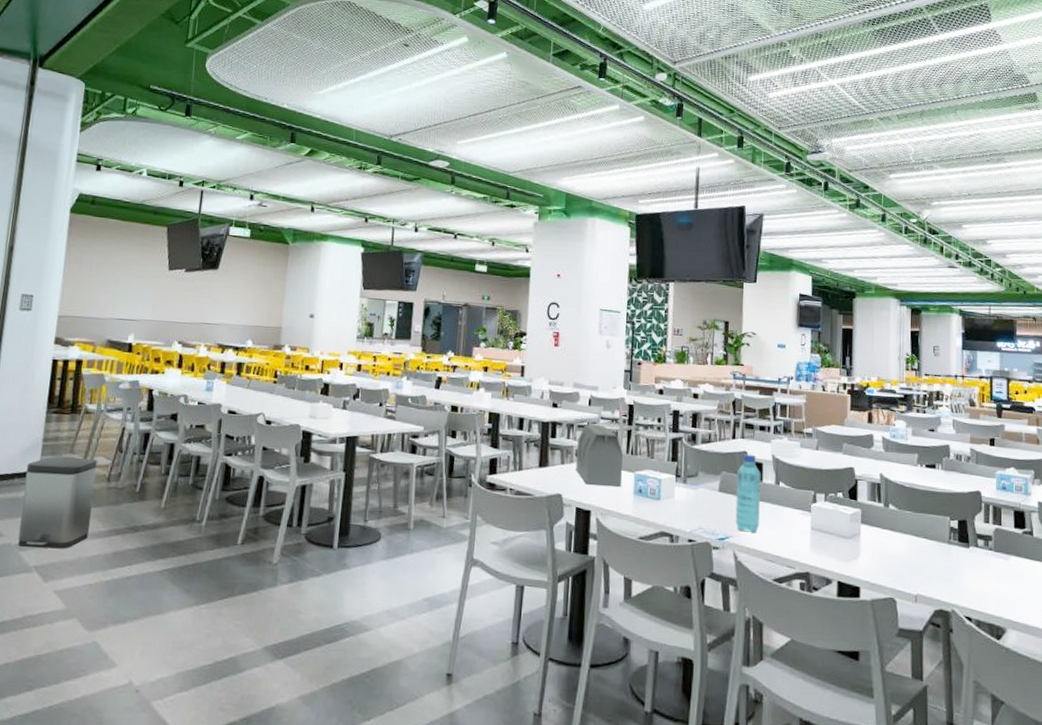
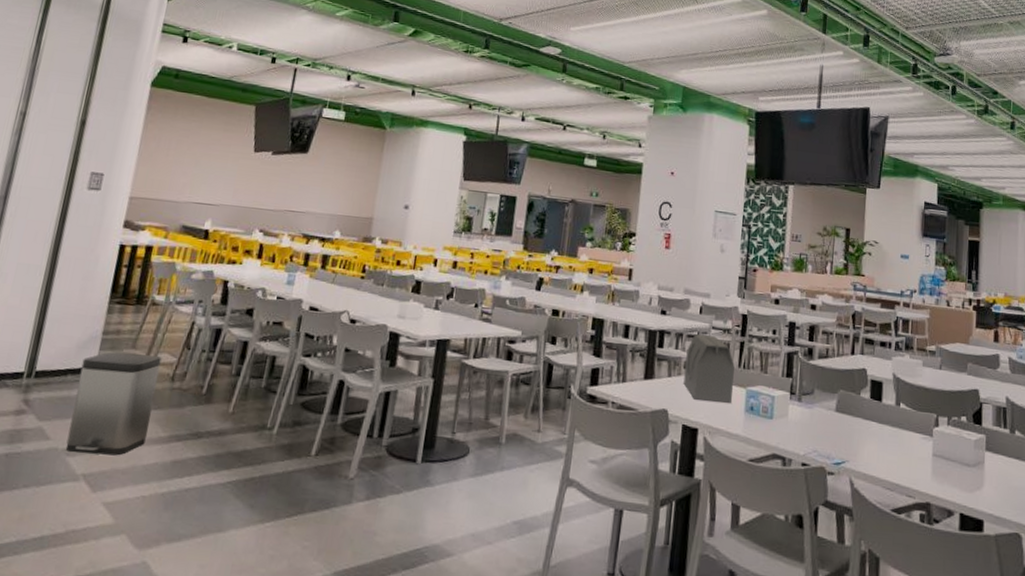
water bottle: present [735,454,761,533] -> none [852,371,881,458]

